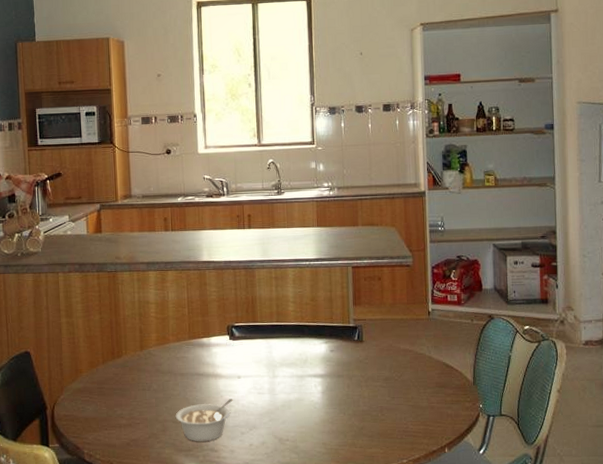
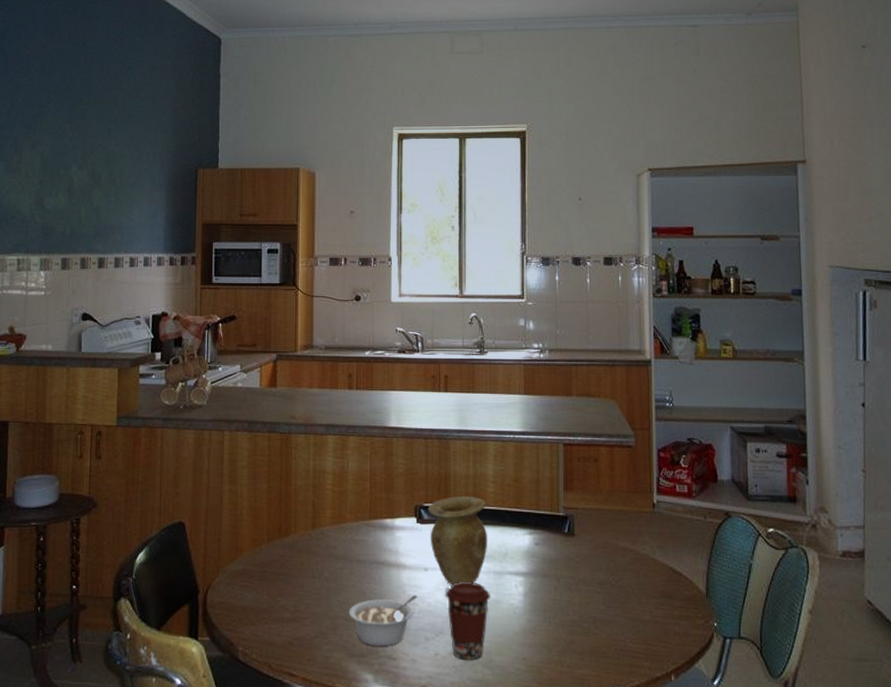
vase: none [238,315,291,389] -> present [427,495,488,586]
coffee cup: none [256,385,295,447] -> present [445,582,491,660]

